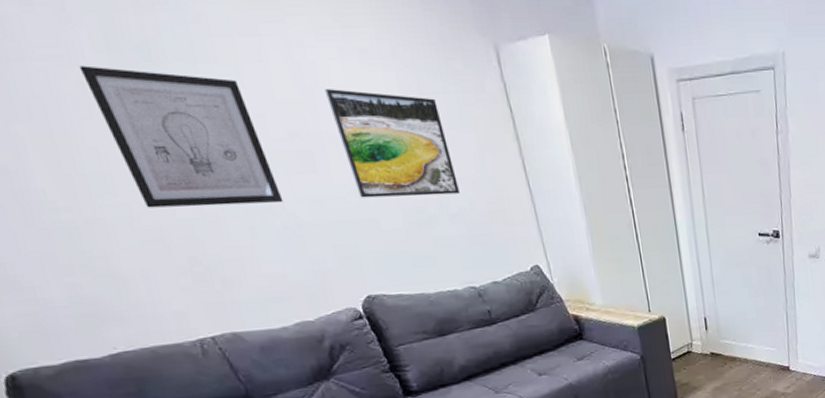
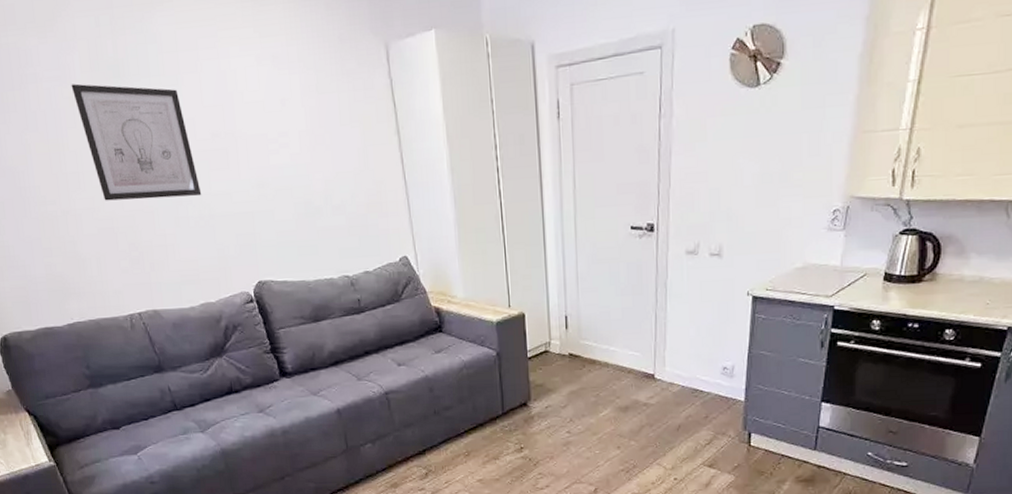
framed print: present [325,89,460,198] -> none [242,93,343,191]

